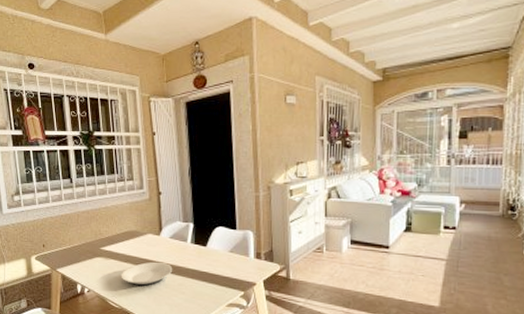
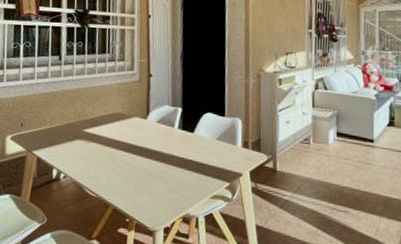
plate: present [121,261,173,287] -> none [101,146,158,174]

